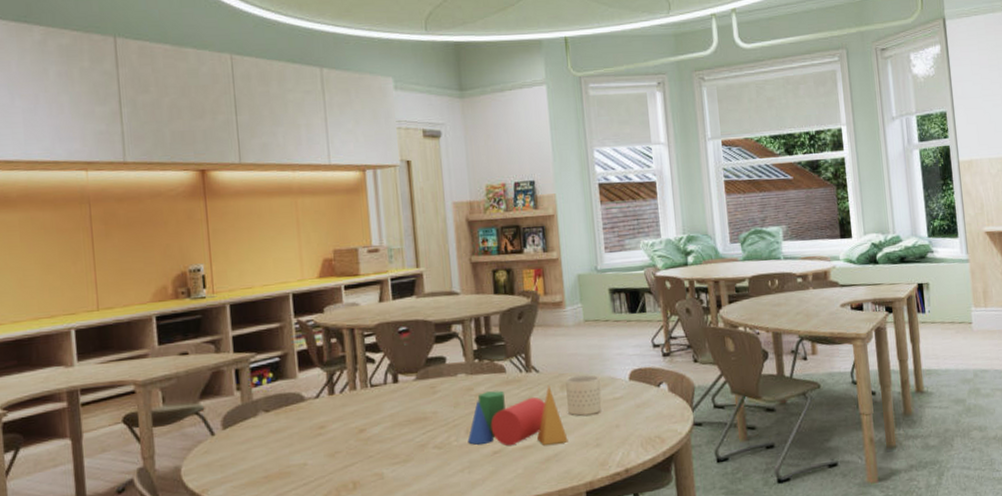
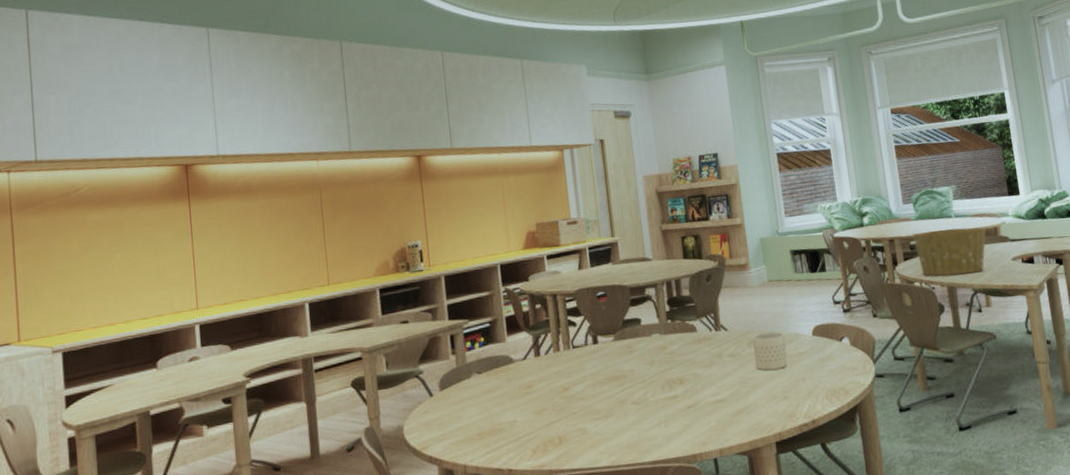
toy blocks: present [467,385,568,446] -> none [663,343,757,401]
basket: none [739,270,816,322] -> present [913,227,987,277]

